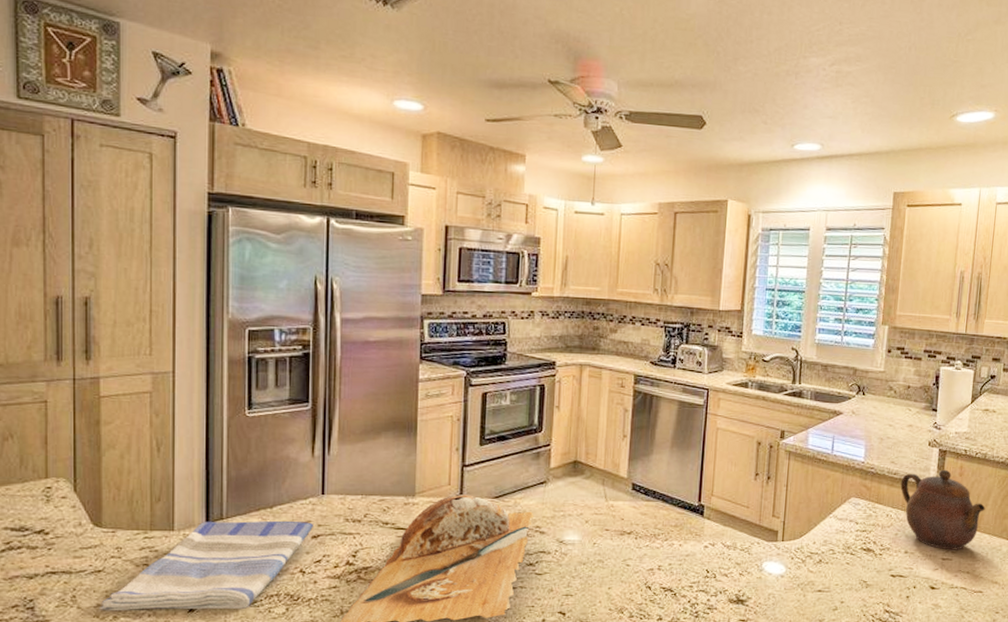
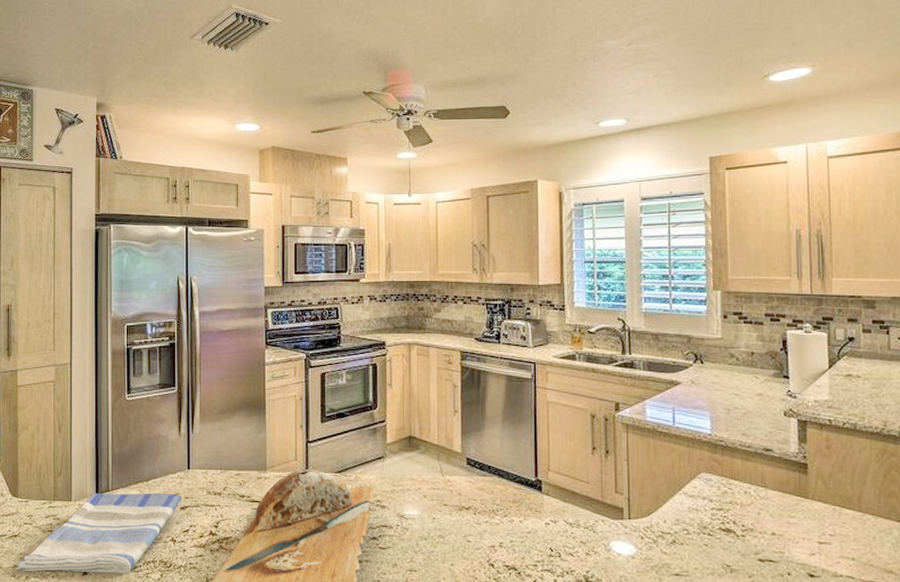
teapot: present [900,469,985,550] -> none [756,441,864,533]

